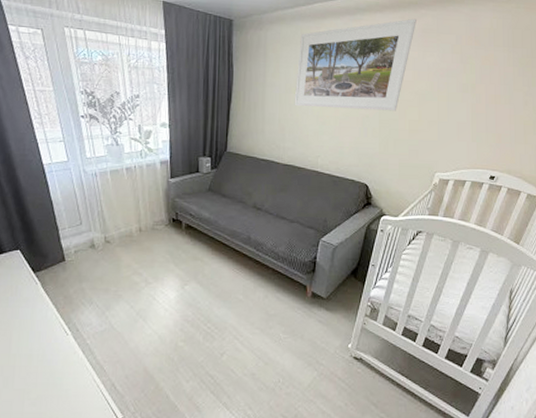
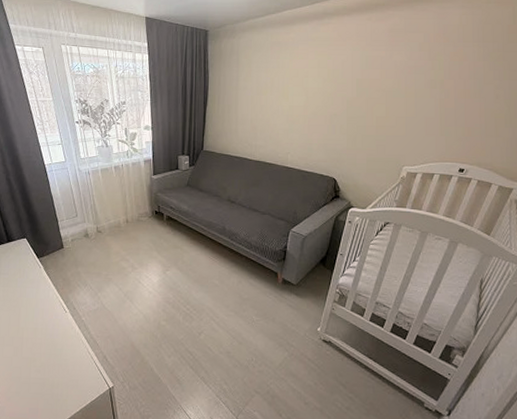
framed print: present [294,18,416,111] -> none [265,19,384,109]

